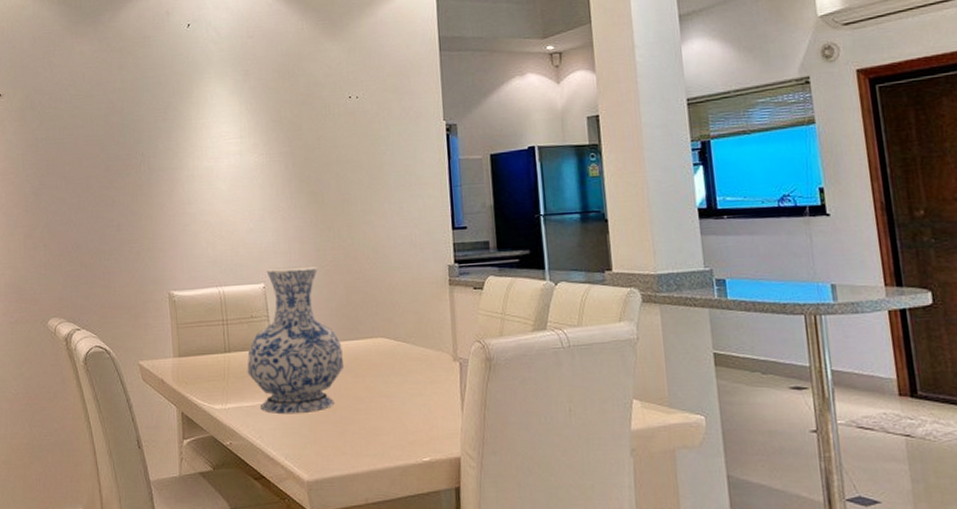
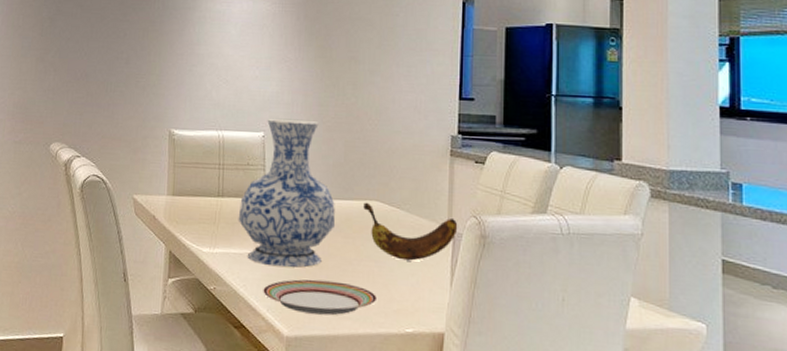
plate: none [279,421,393,456] -> present [263,279,378,316]
banana: none [370,340,464,392] -> present [363,202,458,261]

